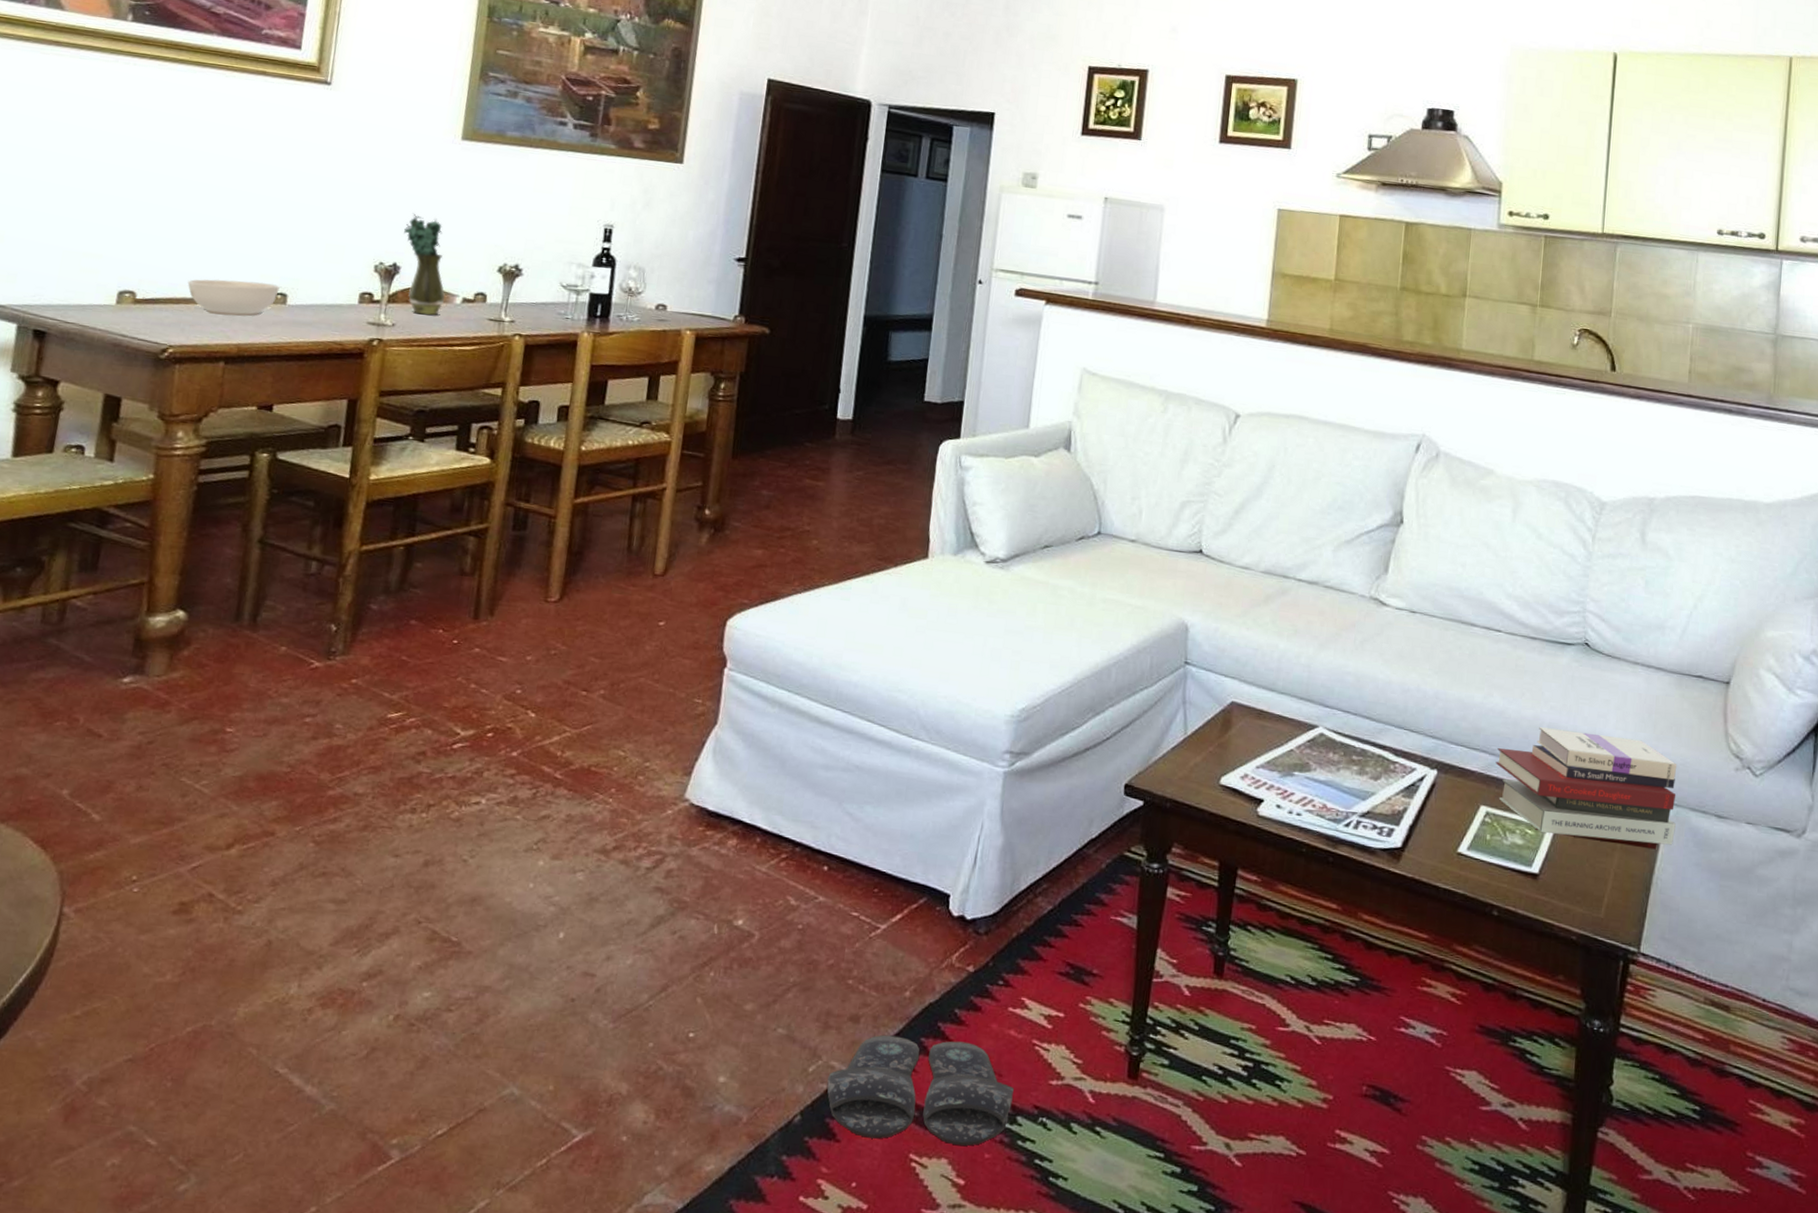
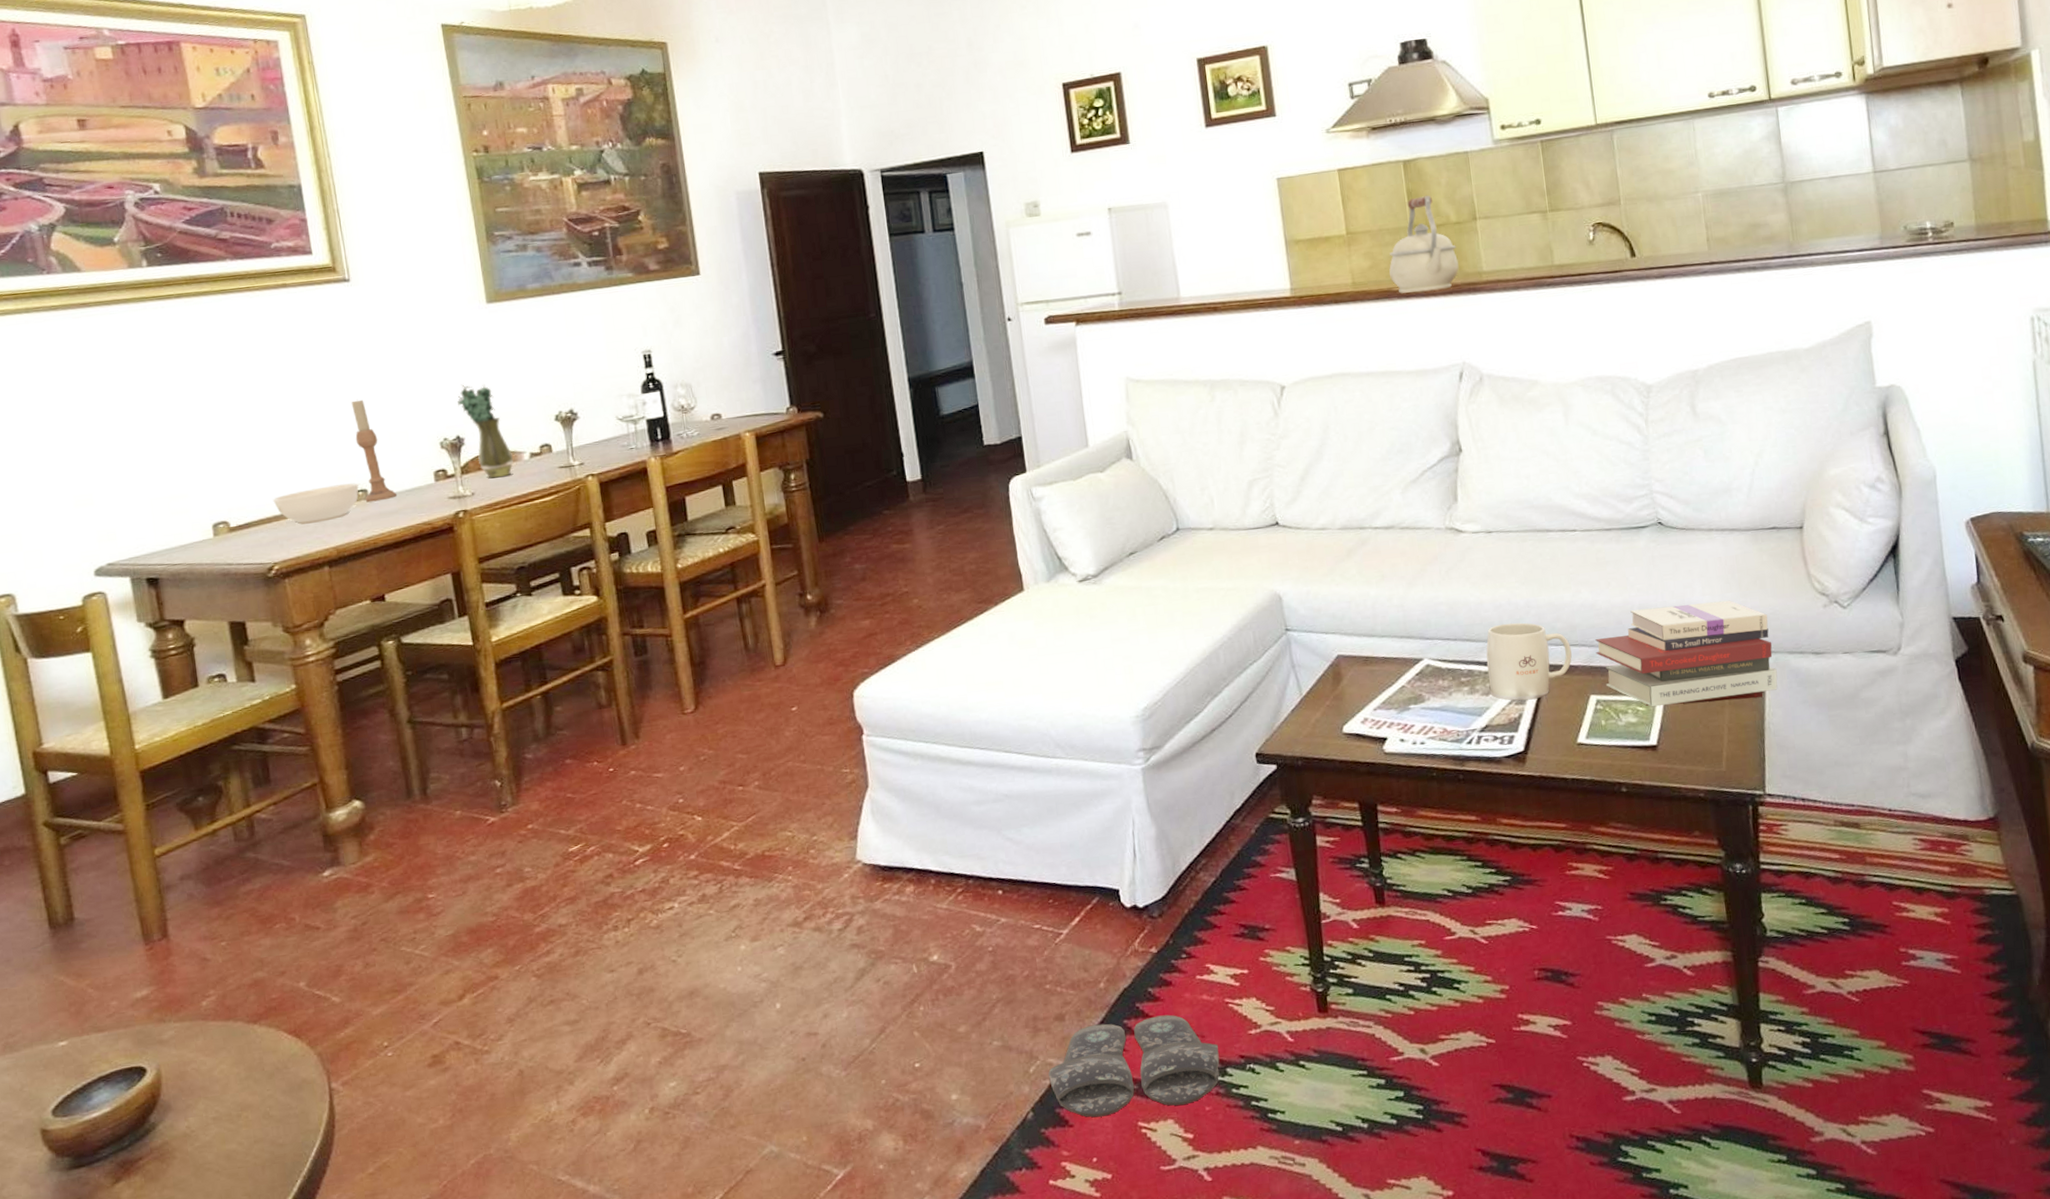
candlestick: none [281,203,316,310] -> present [351,399,397,503]
kettle: none [1368,261,1441,358] -> present [1389,195,1459,293]
mug: none [1379,709,1471,797] -> present [1486,622,1572,701]

